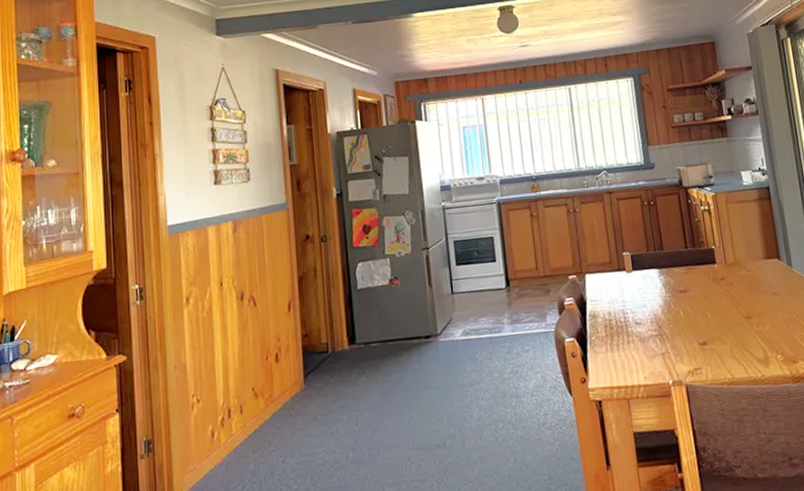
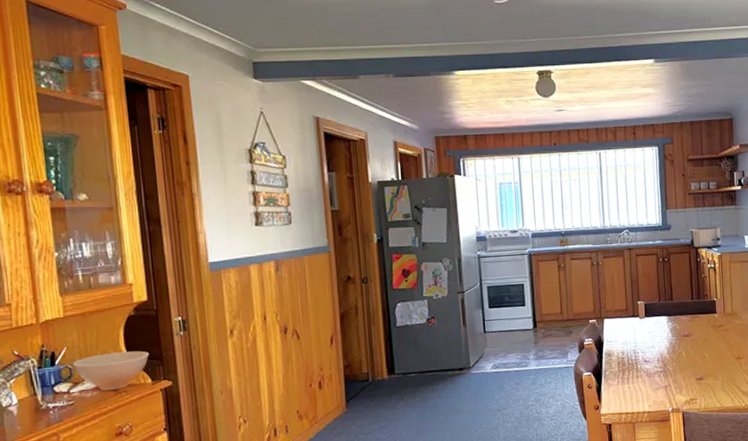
bowl: none [31,322,105,369] -> present [72,350,149,392]

